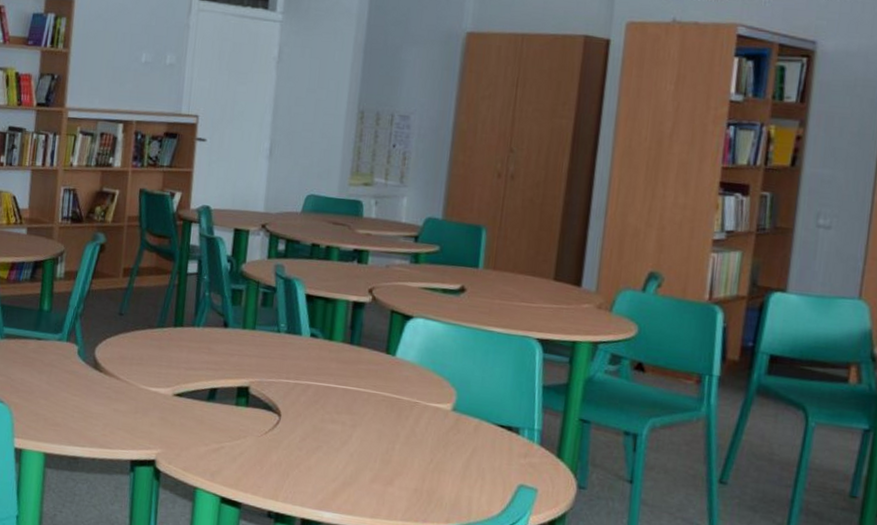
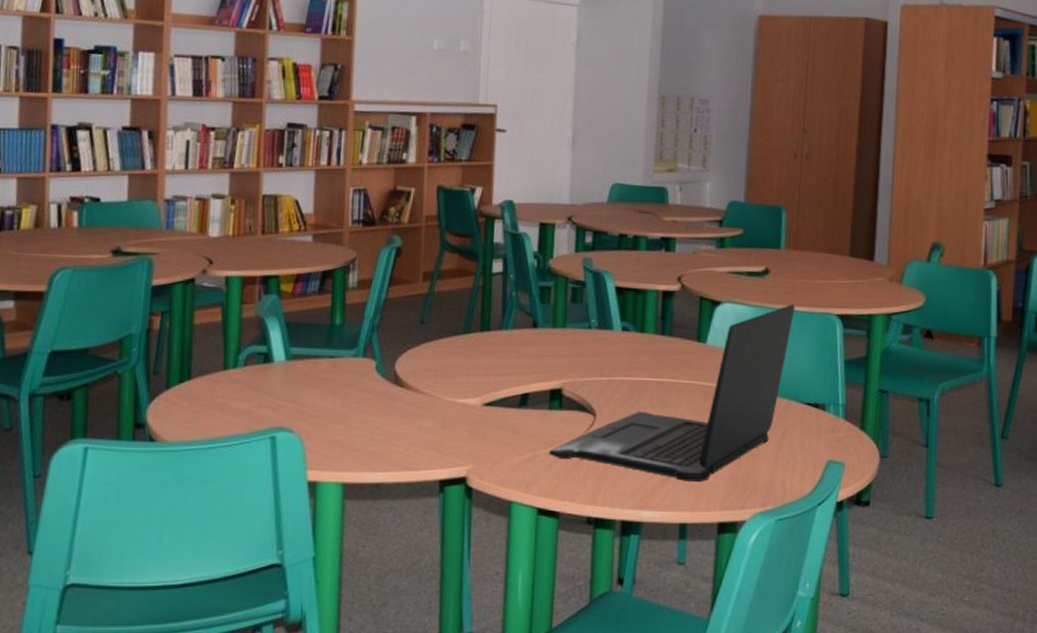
laptop: none [234,324,491,491] -> present [549,304,795,482]

